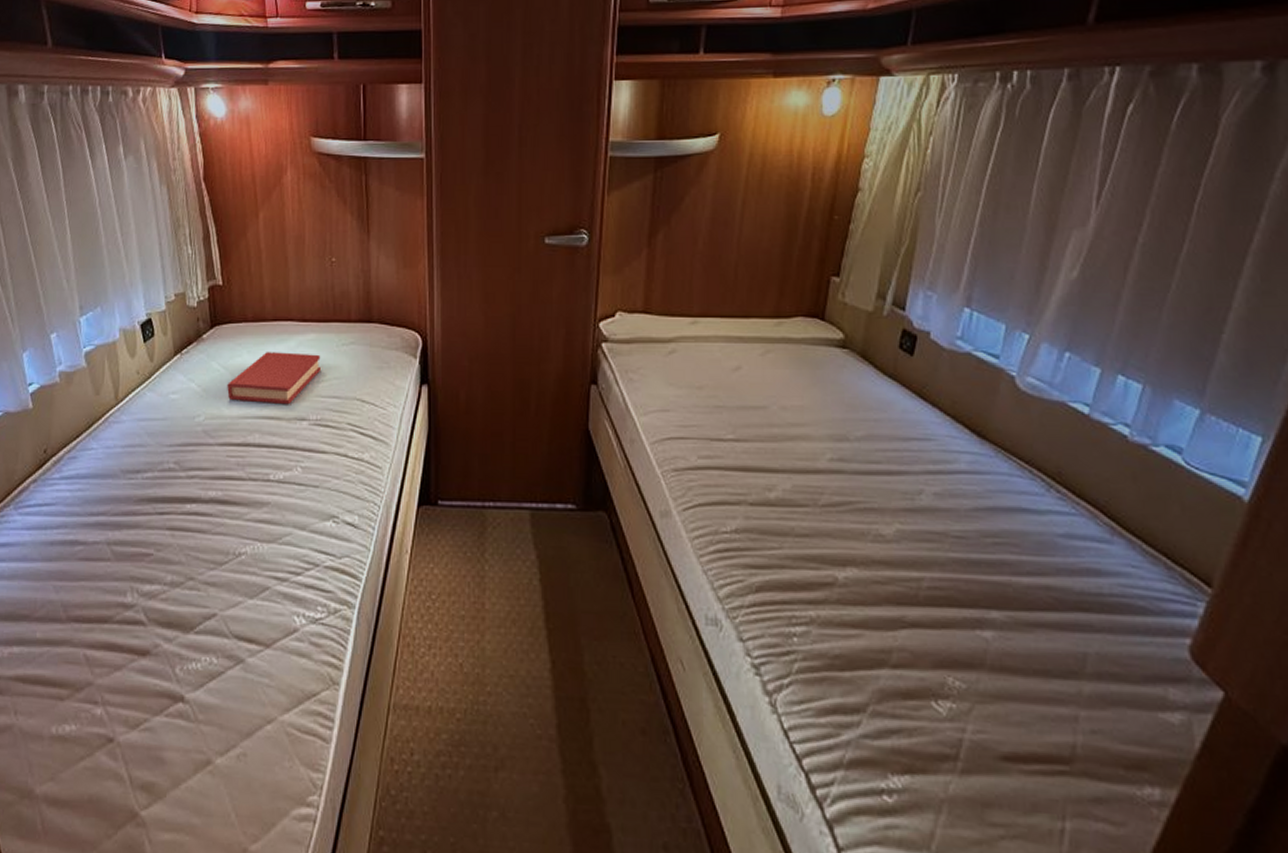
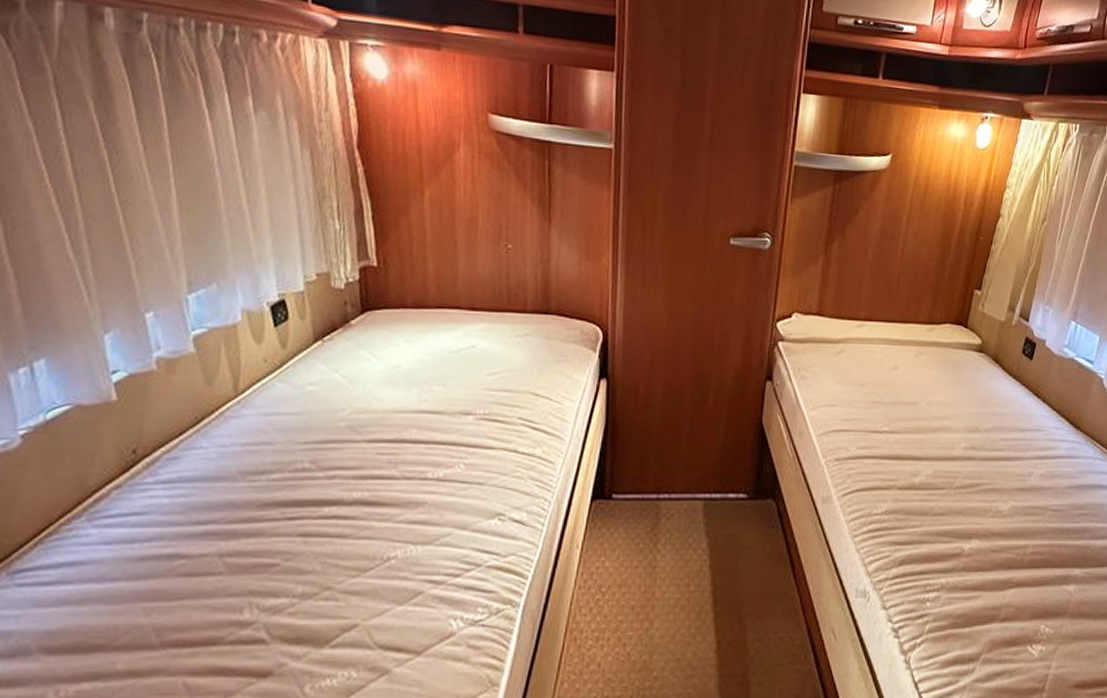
hardback book: present [227,352,322,405] -> none [379,341,492,399]

